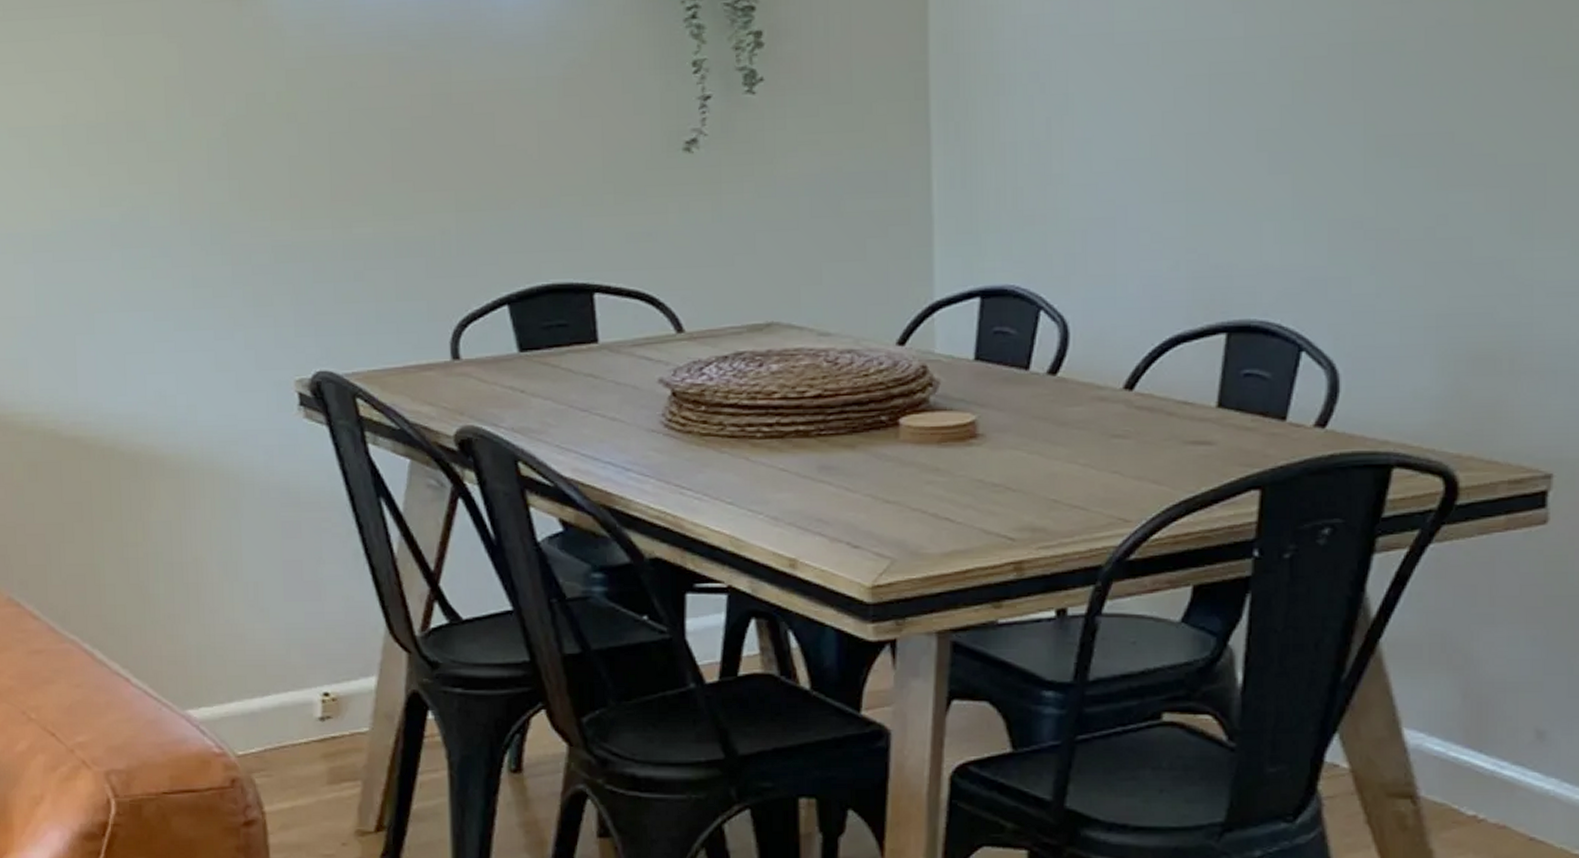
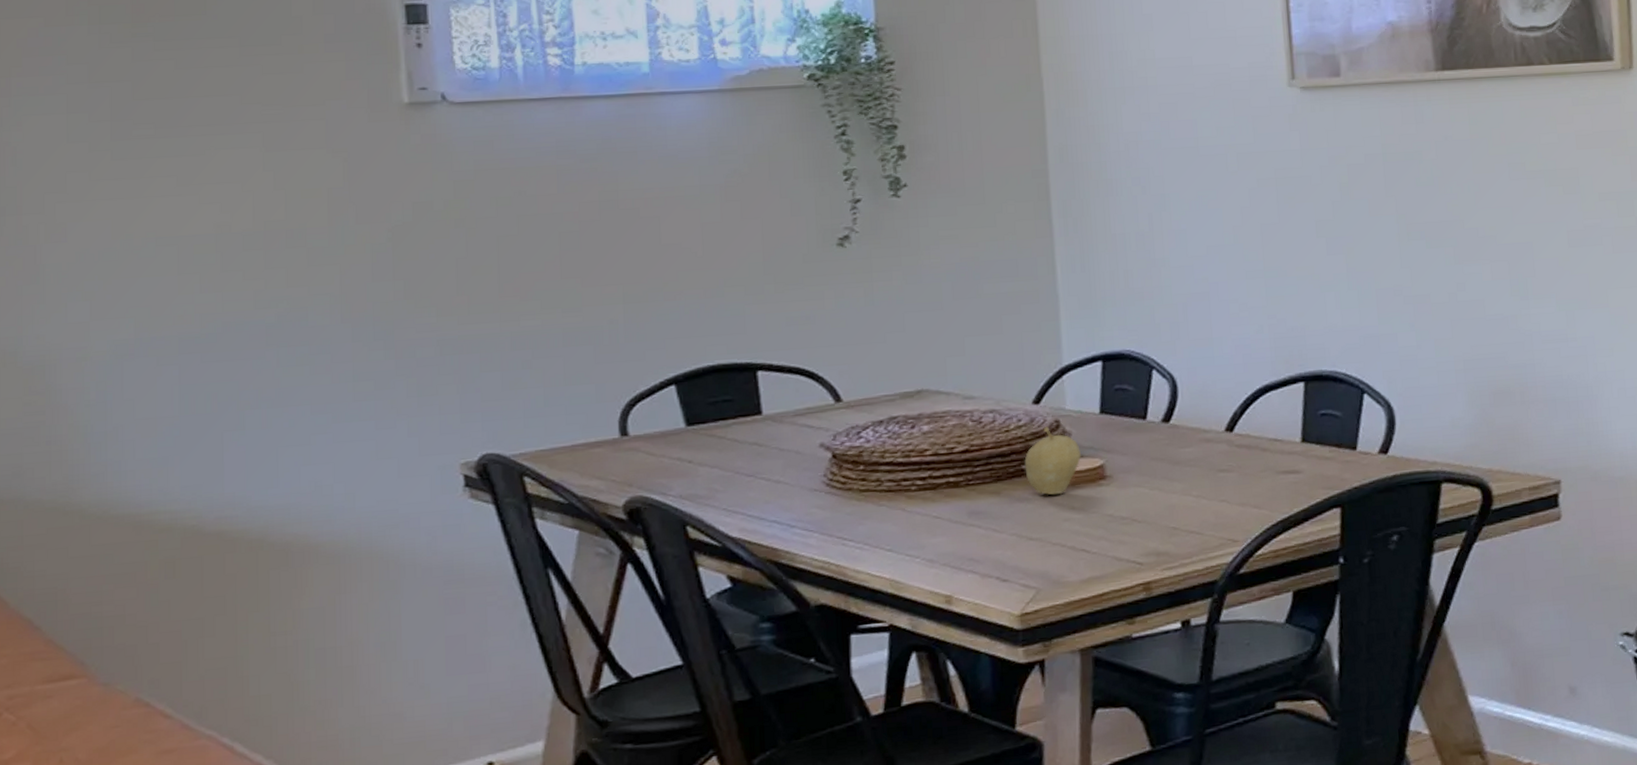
fruit: none [884,373,950,453] -> present [1024,427,1081,495]

